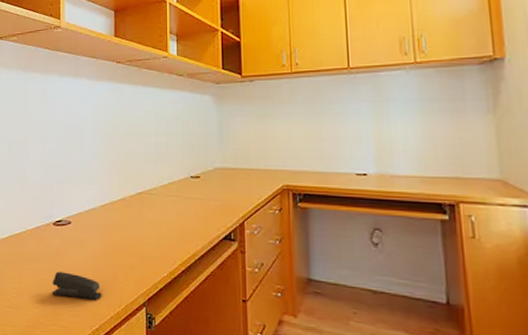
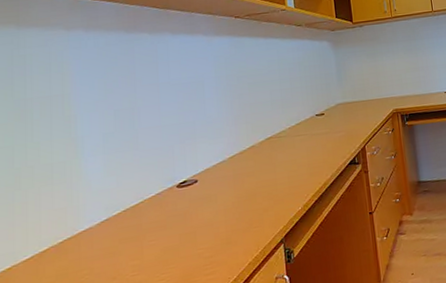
stapler: present [51,271,102,300] -> none [180,231,238,260]

